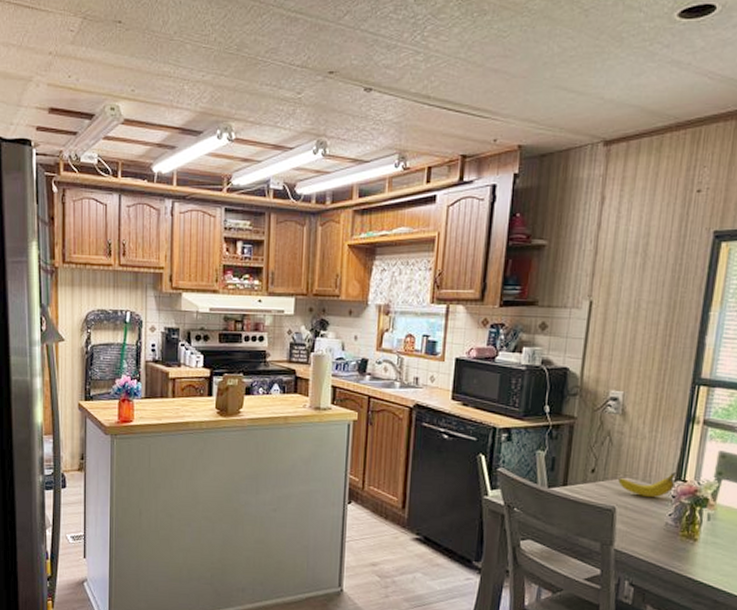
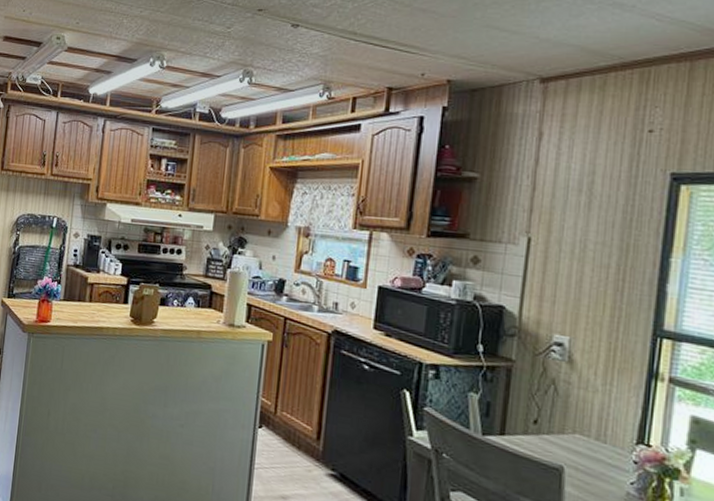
fruit: present [618,471,677,497] -> none [566,433,638,461]

